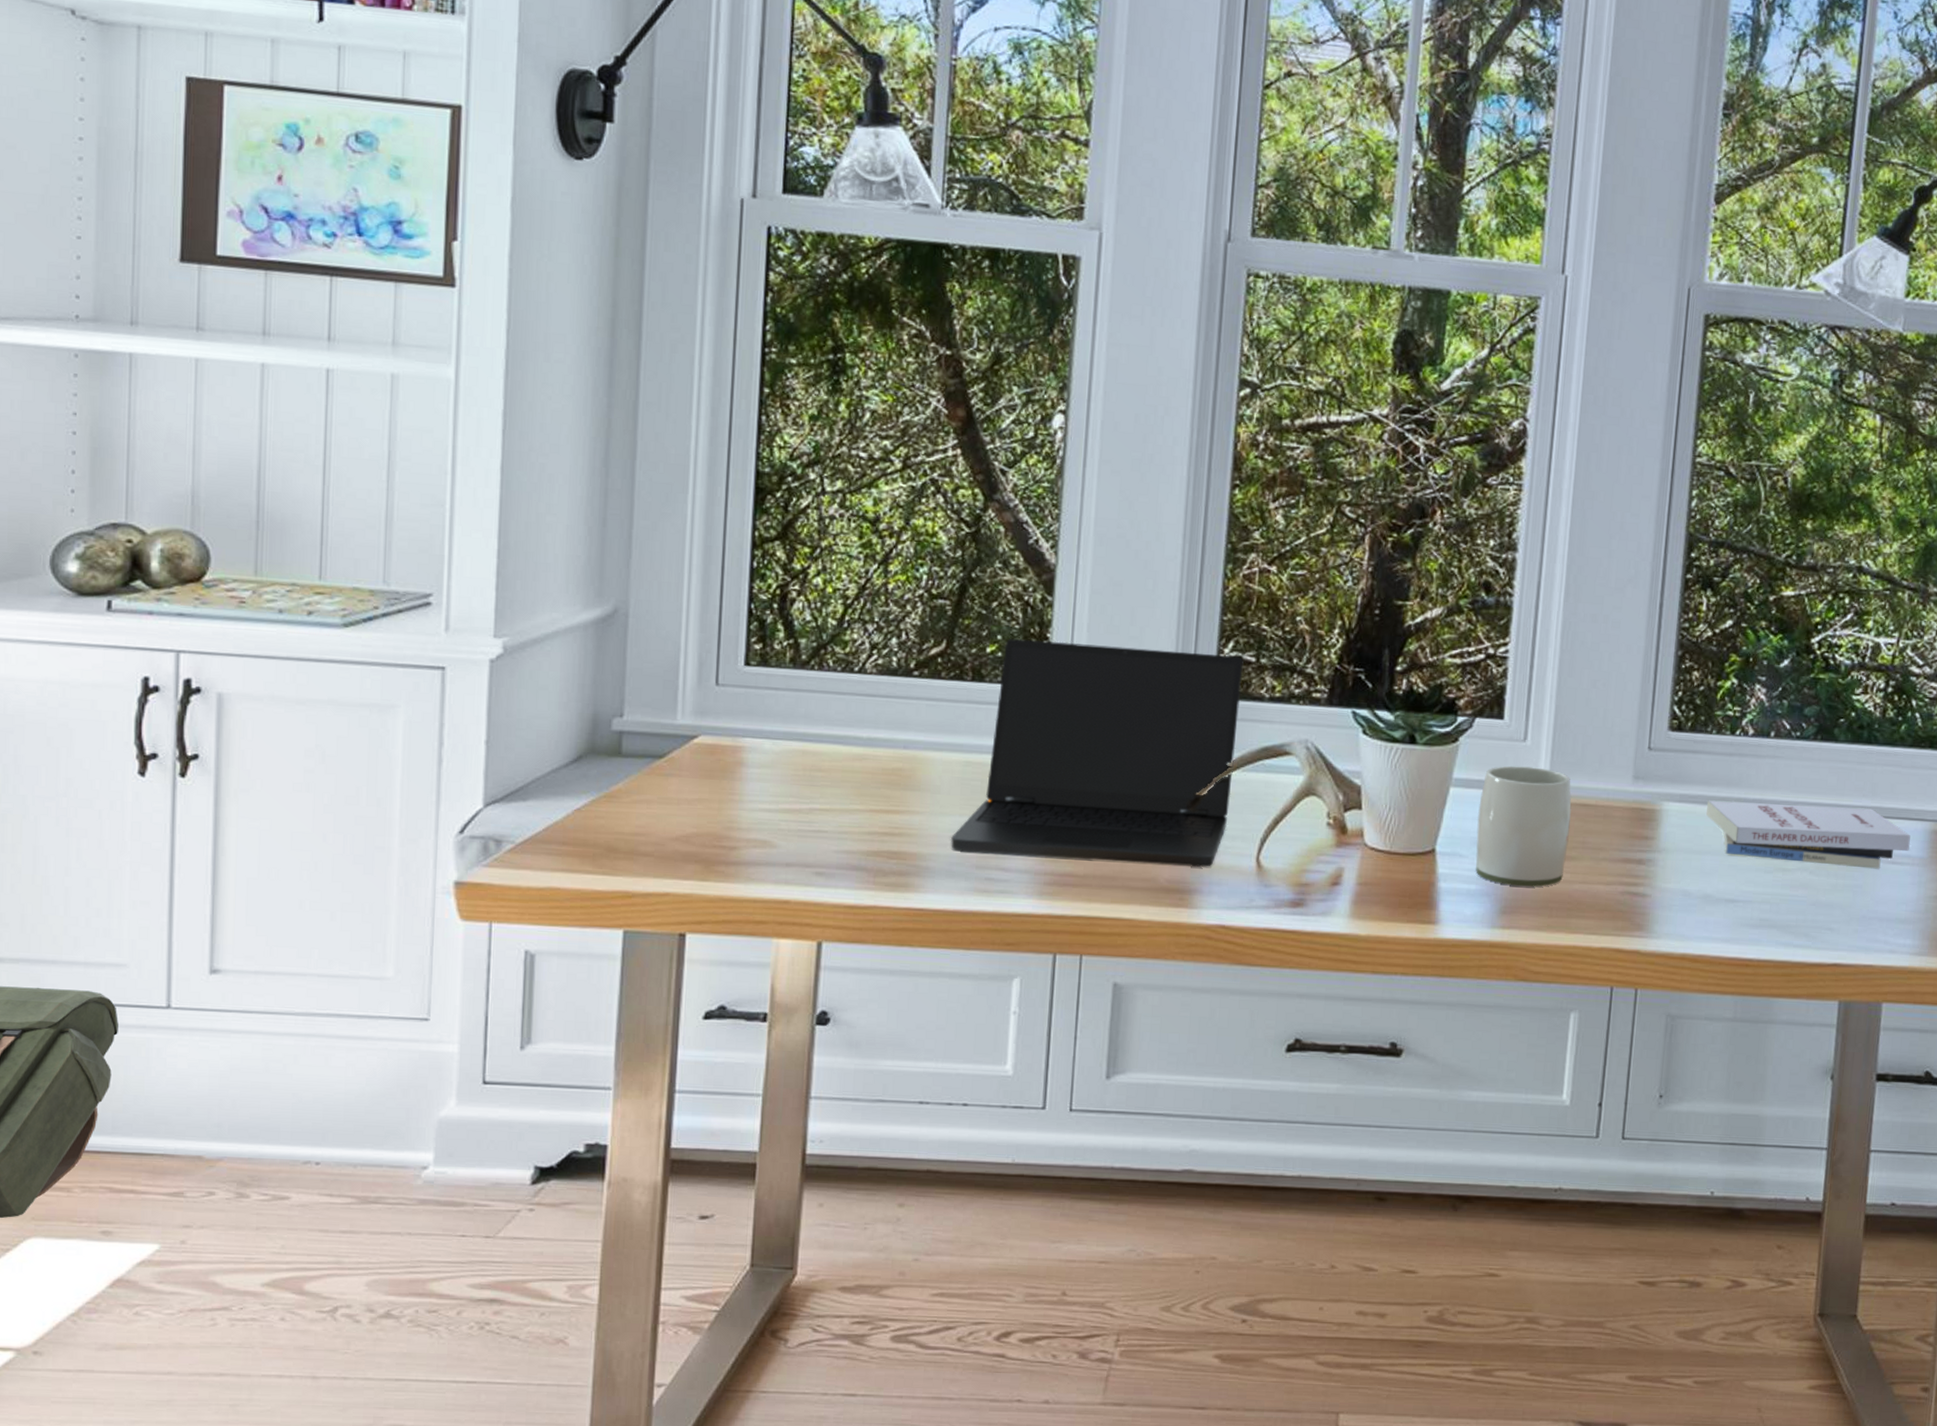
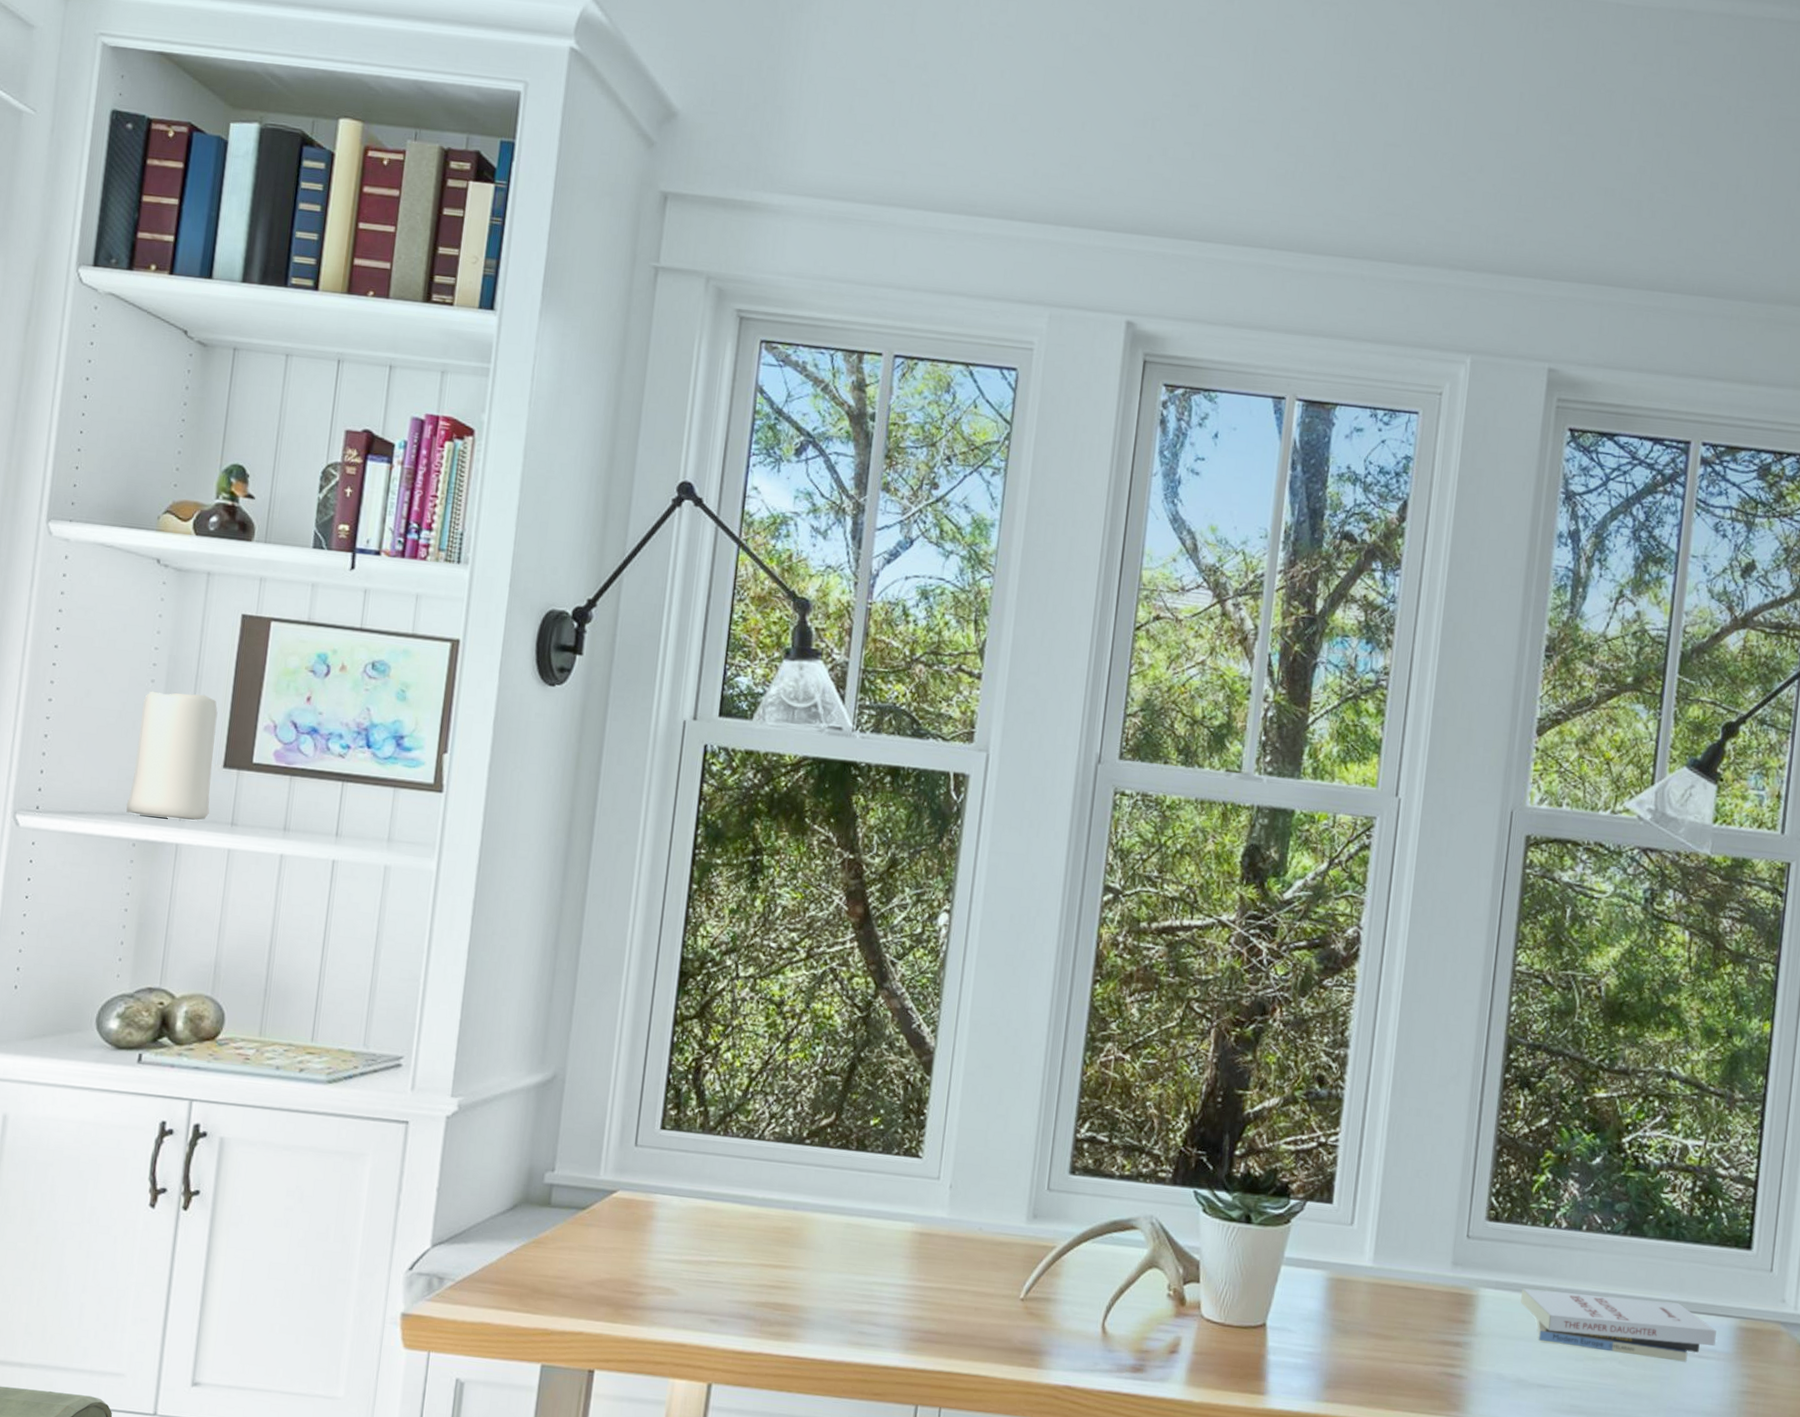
candle: none [61,170,168,325] -> present [126,691,218,821]
laptop: present [951,639,1244,867] -> none [829,1113,1098,1331]
mug: present [1475,765,1572,887] -> none [1303,1247,1394,1364]

